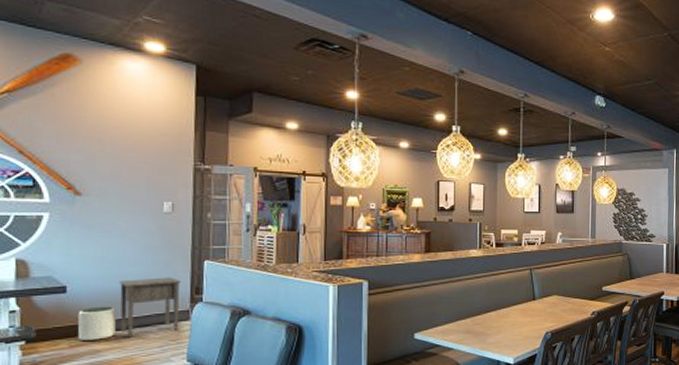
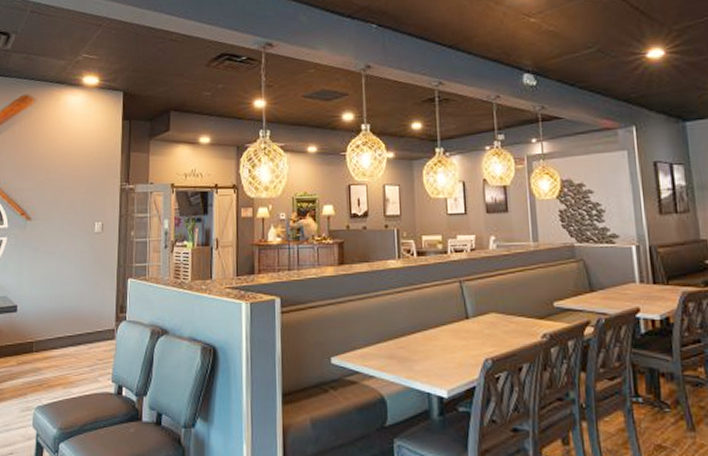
plant pot: present [77,306,117,342] -> none [24,324,55,359]
nightstand: present [118,277,181,338] -> none [57,296,108,356]

